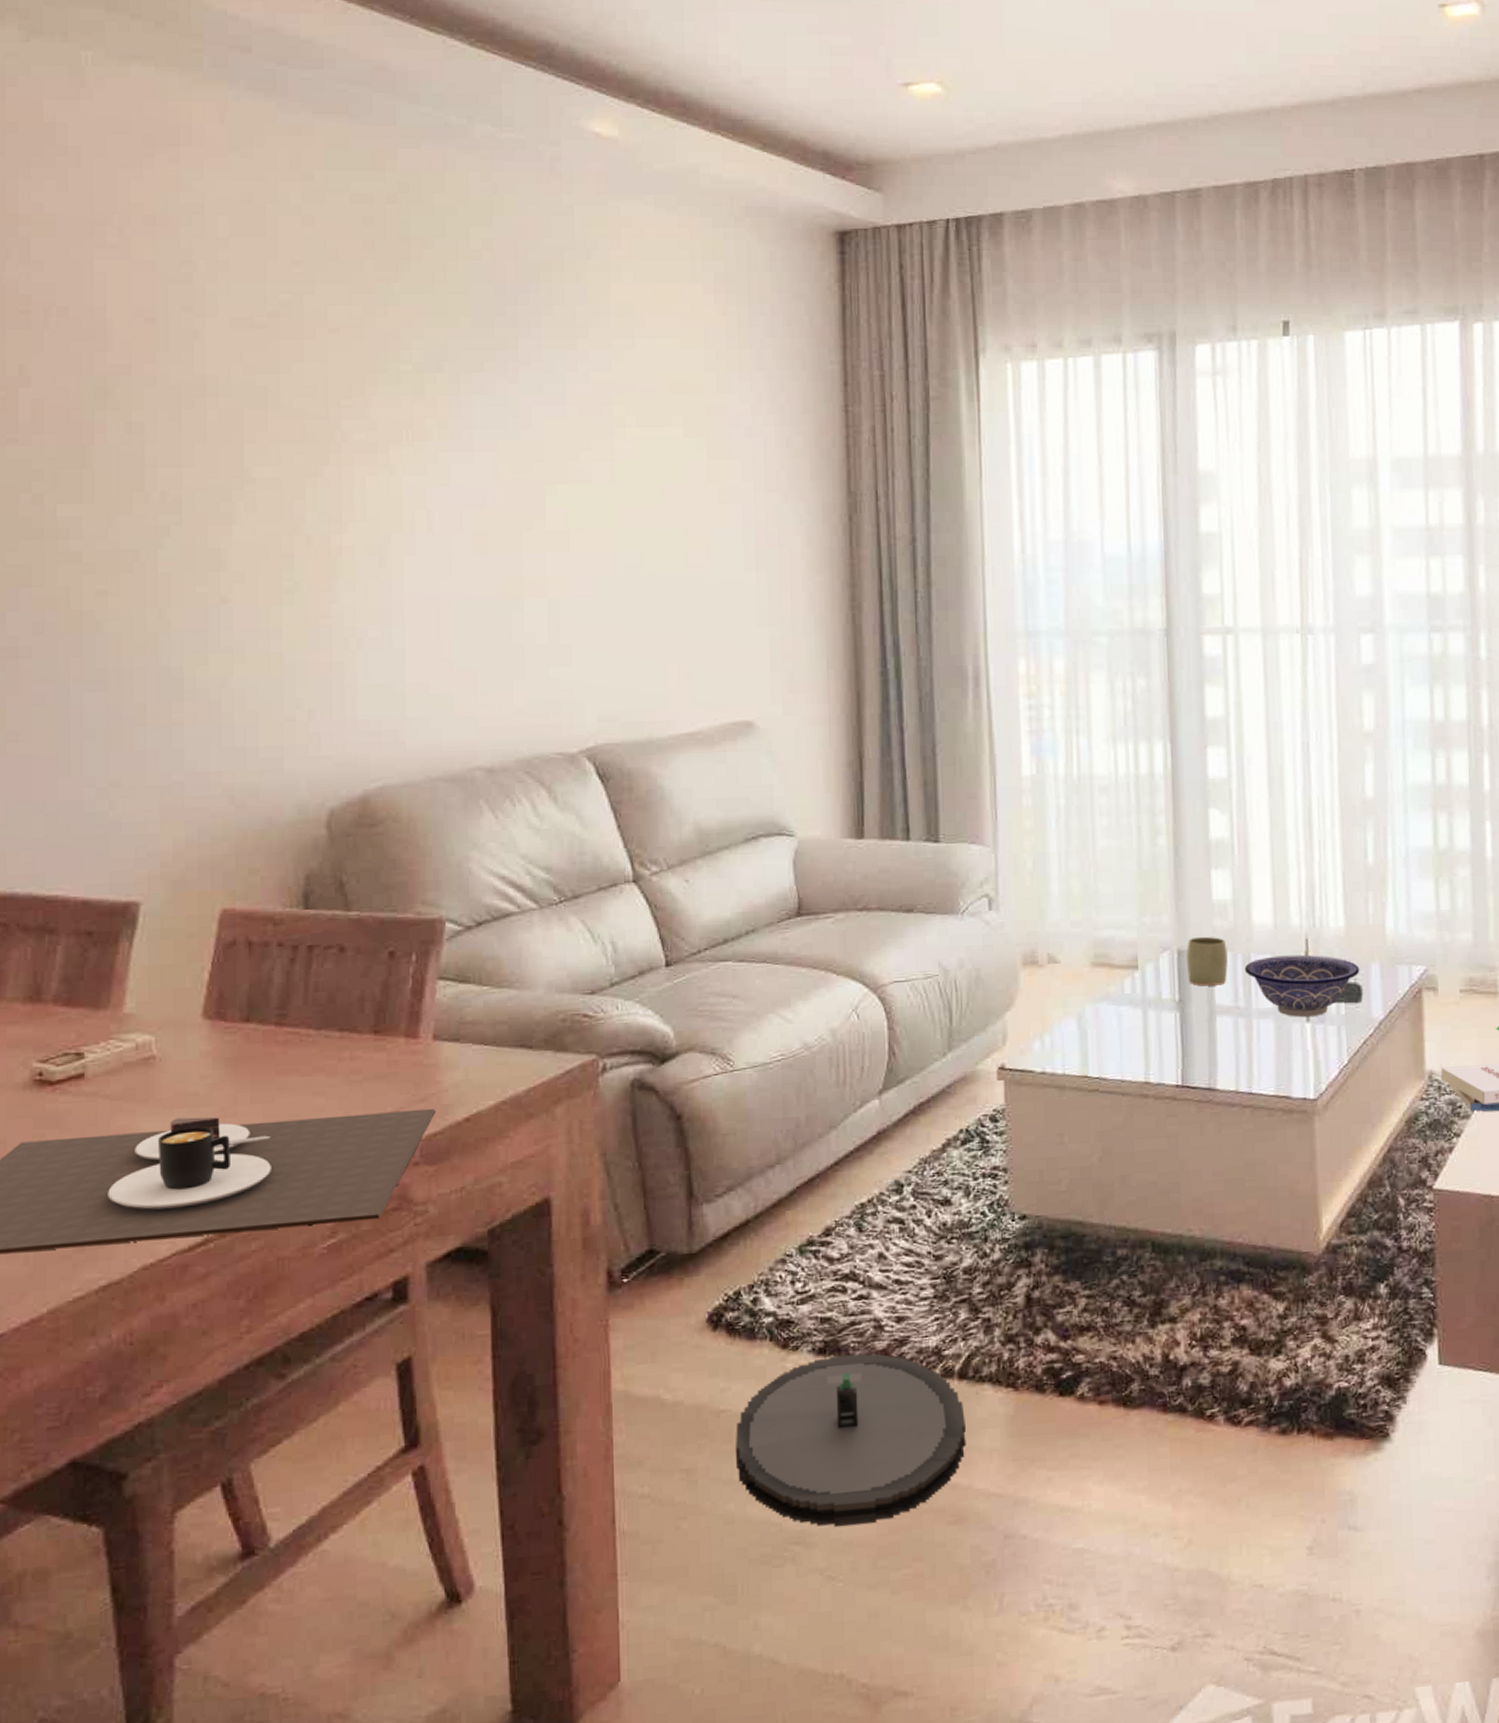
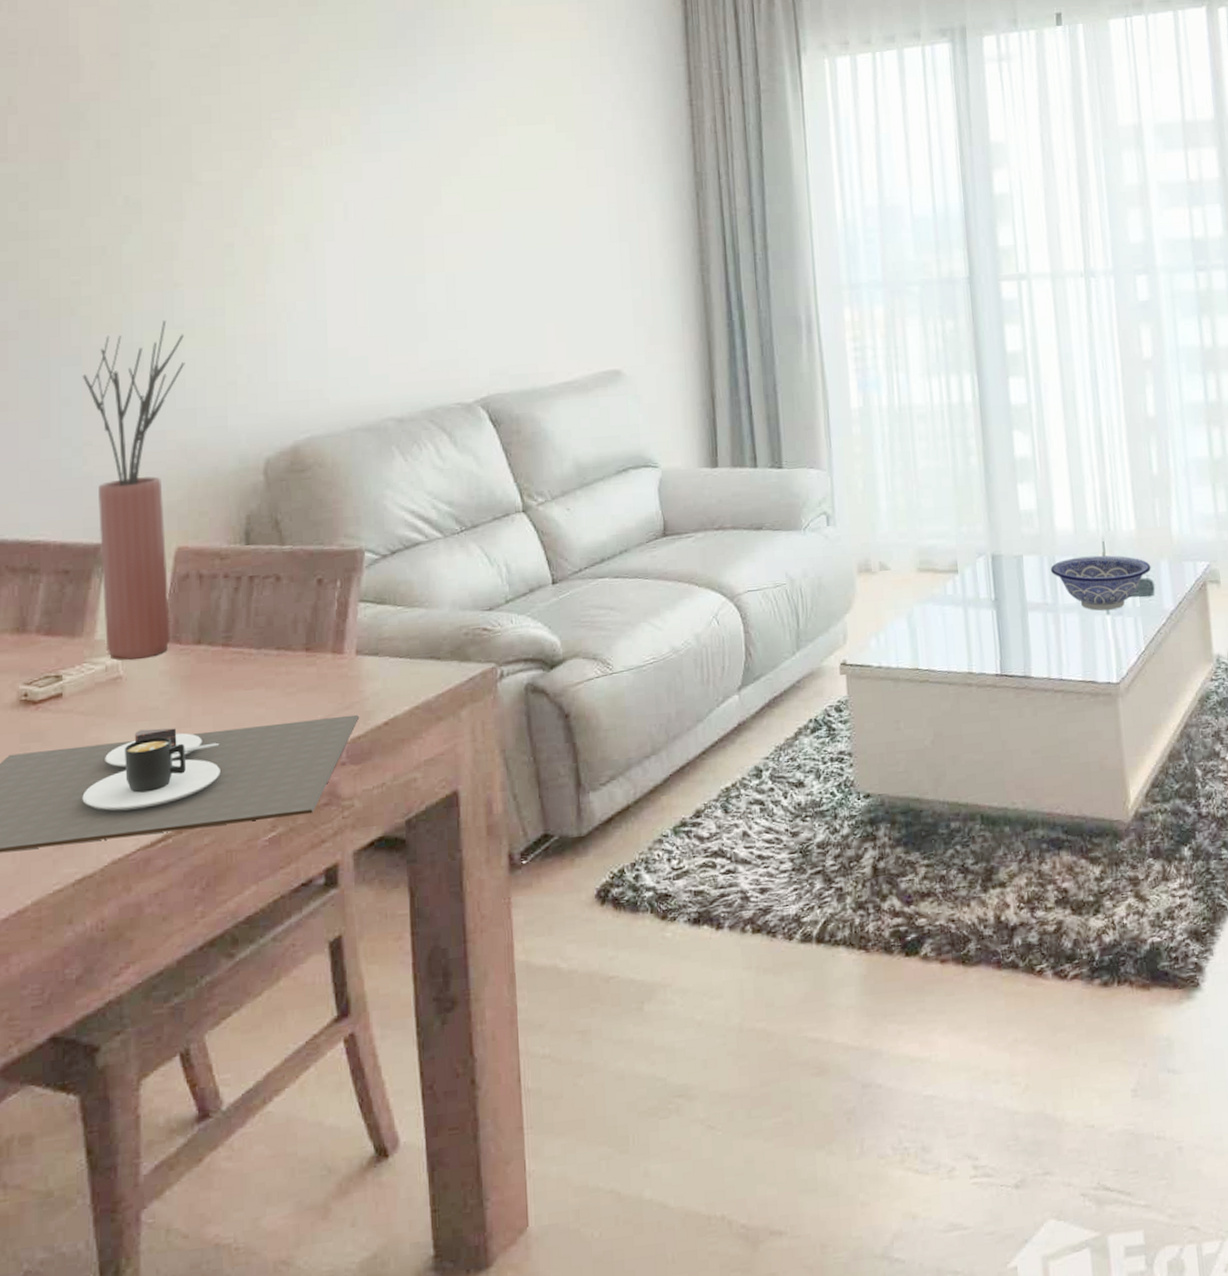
vase: none [108,642,234,1039] -> present [82,320,185,661]
robot vacuum: present [735,1353,966,1526] -> none [623,921,825,1080]
mug: present [1186,936,1228,986] -> none [999,542,1036,586]

